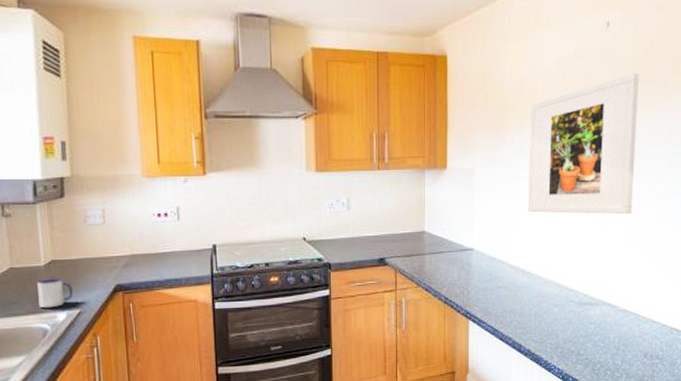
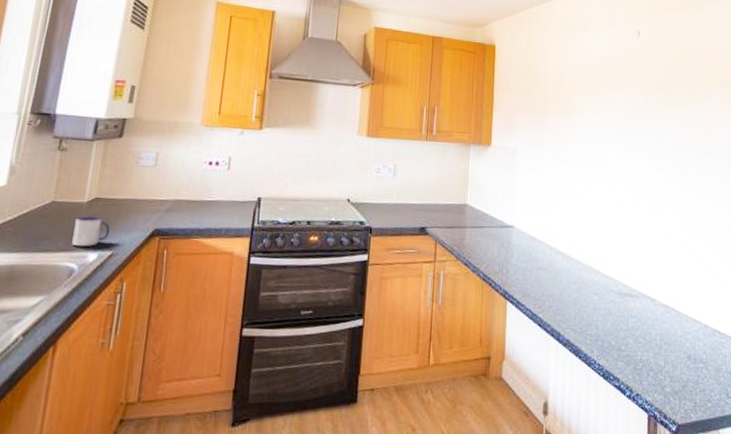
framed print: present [528,72,639,215] -> none [568,76,669,207]

